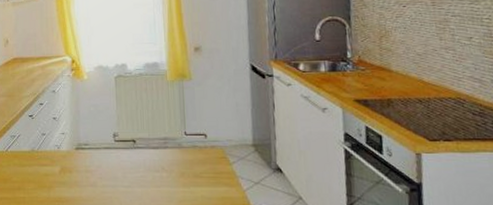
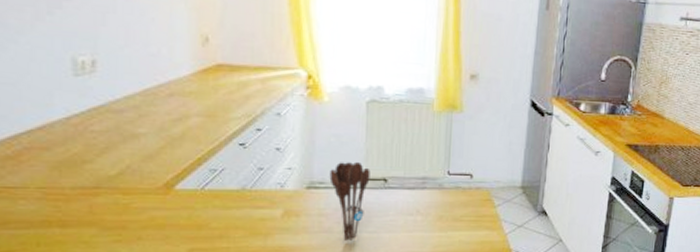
utensil holder: none [92,126,122,194] -> present [329,161,370,241]

